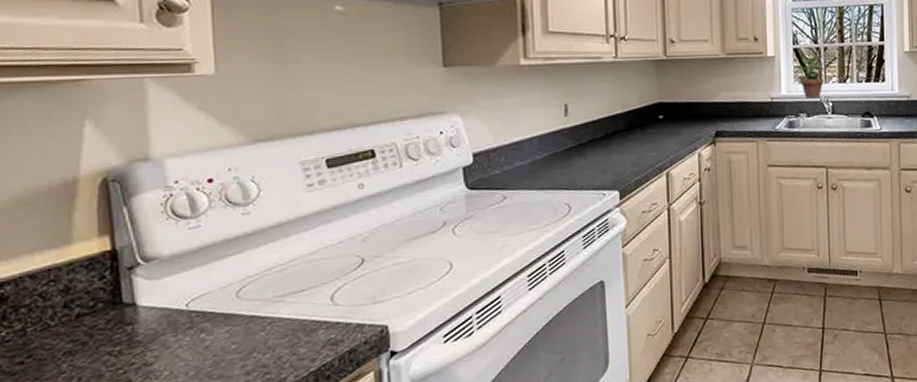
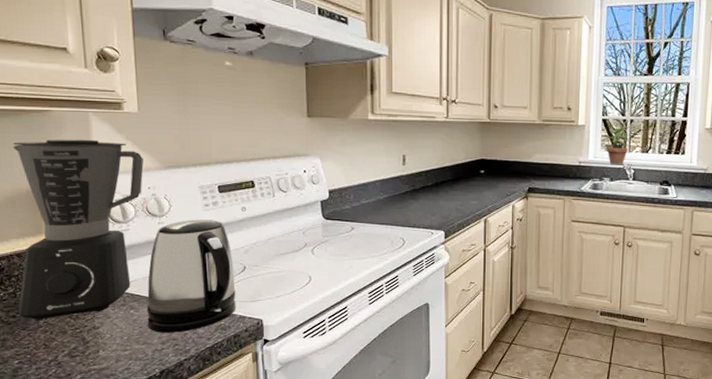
blender: none [27,113,222,365] -> present [13,139,144,321]
kettle: none [224,203,352,360] -> present [146,219,236,333]

